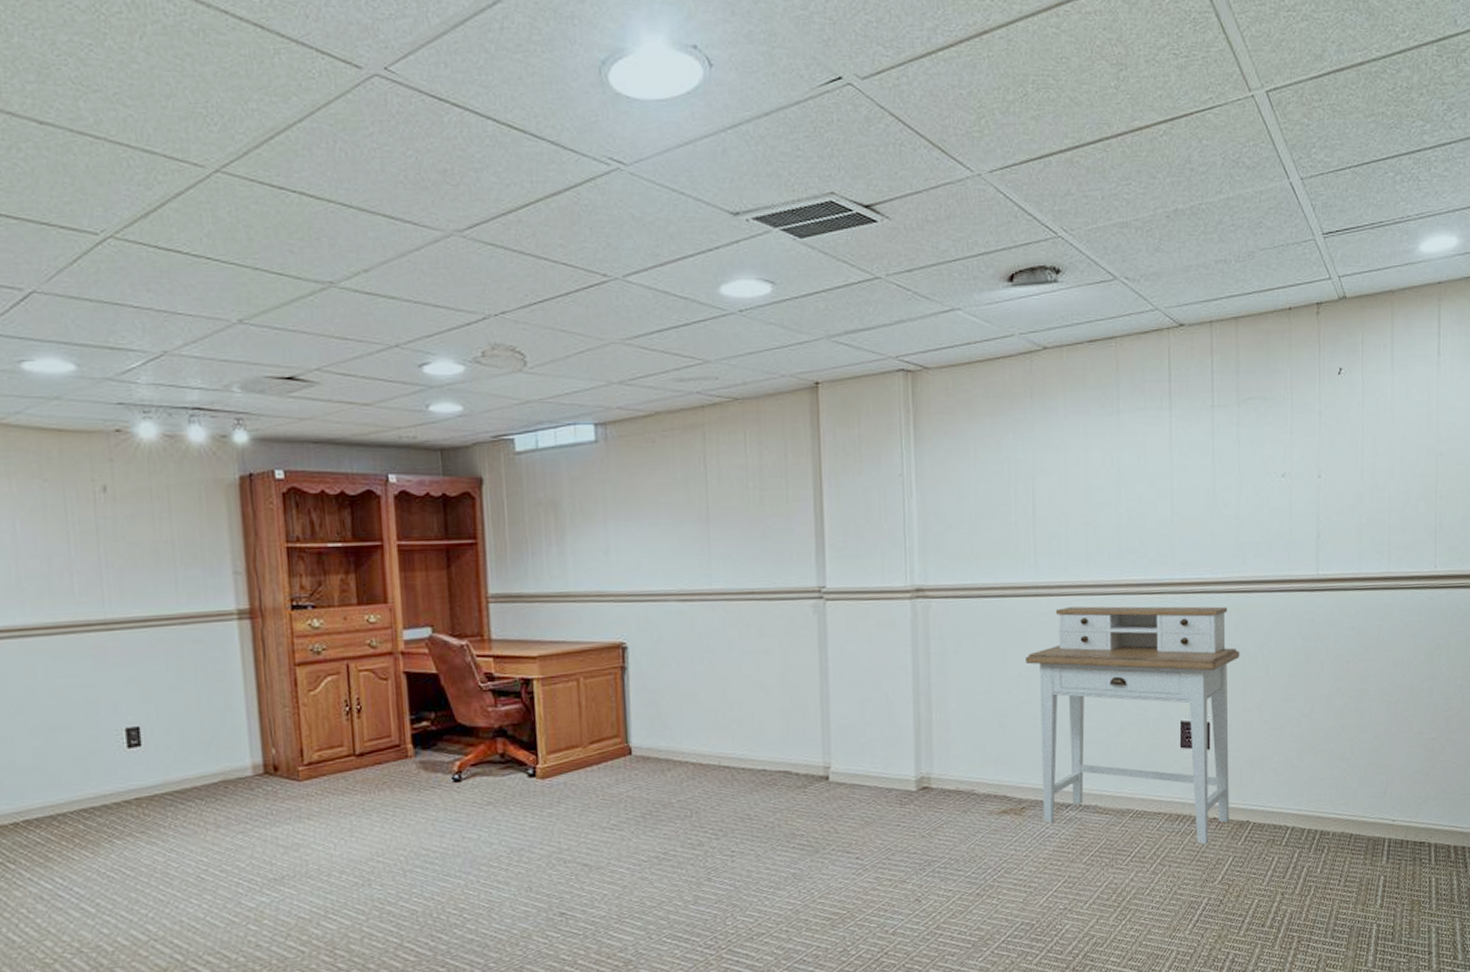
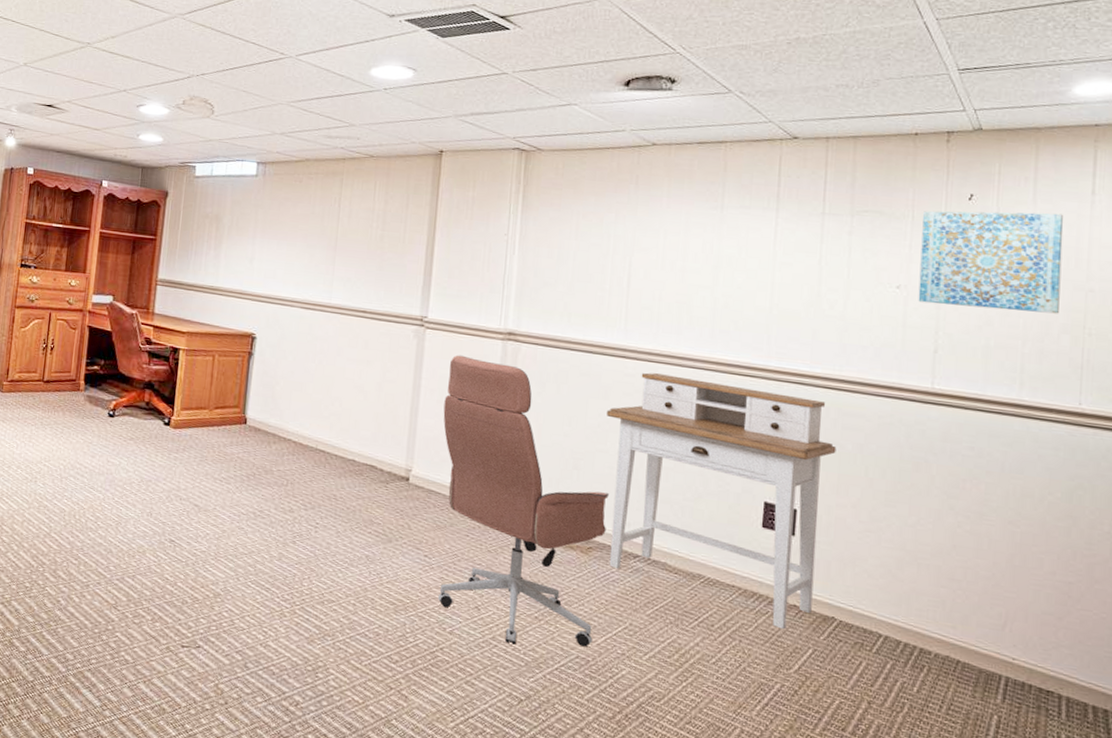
office chair: none [856,624,1037,929] -> present [437,355,609,647]
wall art: none [1301,378,1417,489] -> present [918,211,1064,314]

